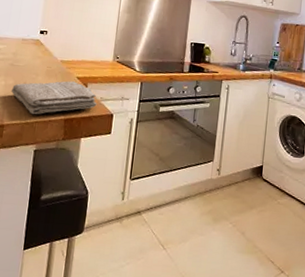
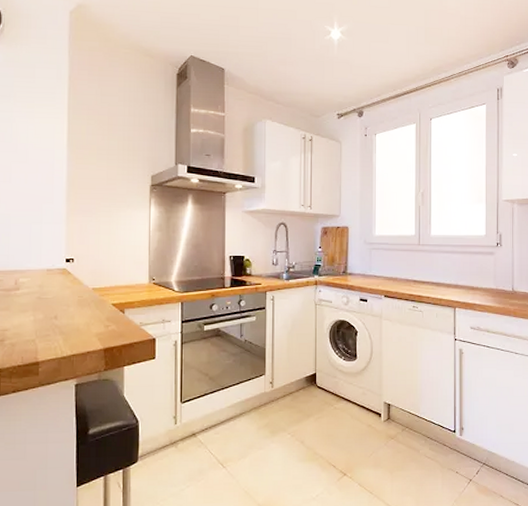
washcloth: present [10,81,97,114] -> none [41,309,137,347]

